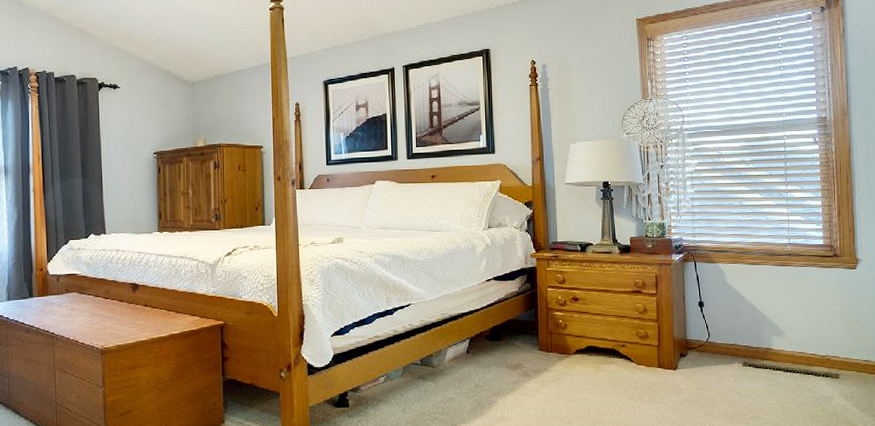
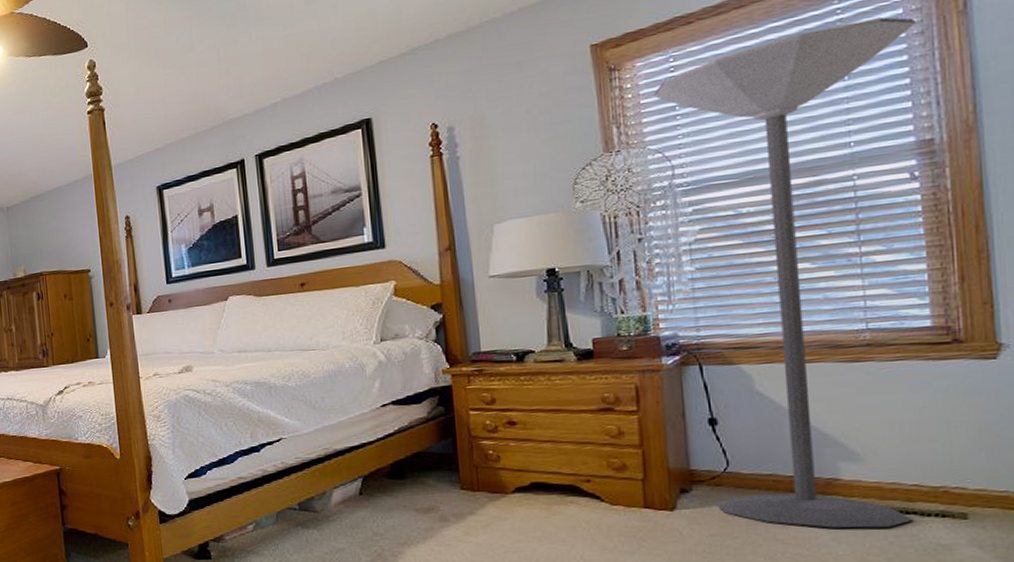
floor lamp: none [674,31,819,384] -> present [654,17,917,528]

